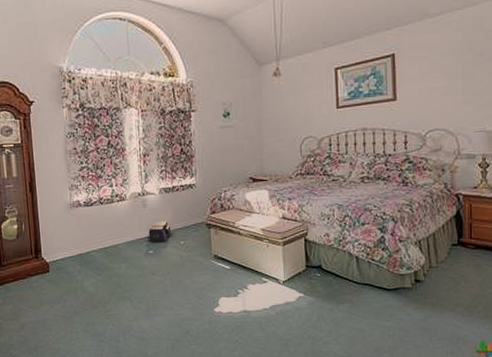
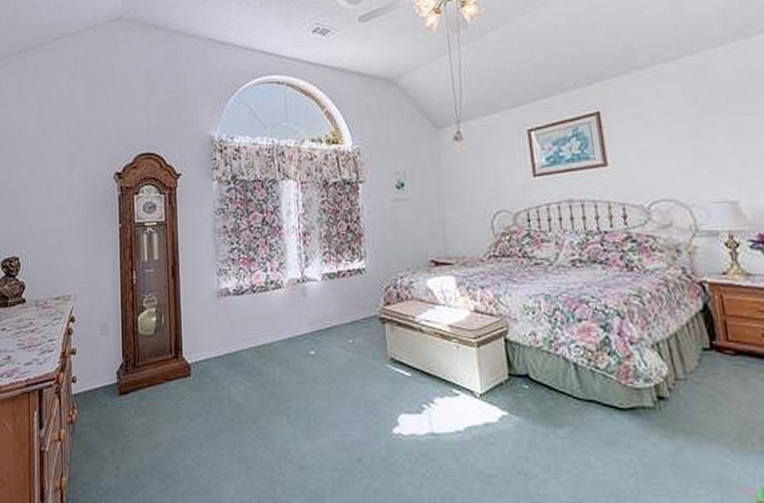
air purifier: present [146,221,171,243] -> none [307,313,337,341]

